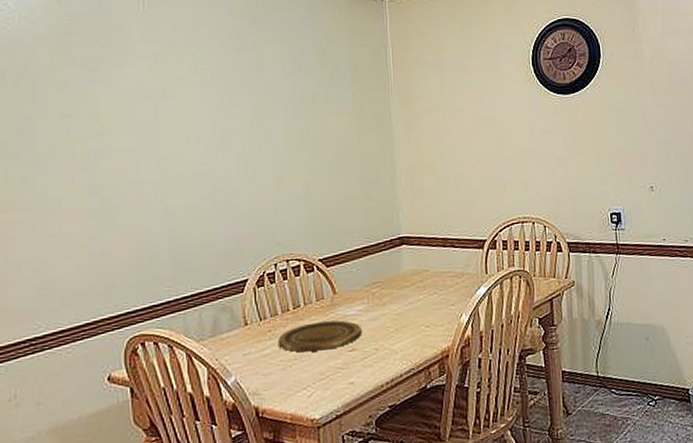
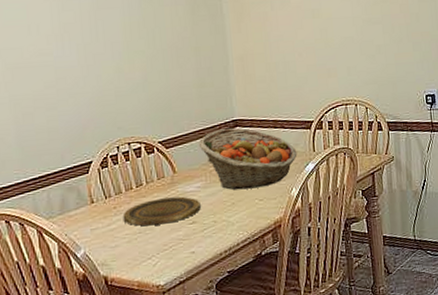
fruit basket: none [361,245,468,315] -> present [198,128,298,190]

